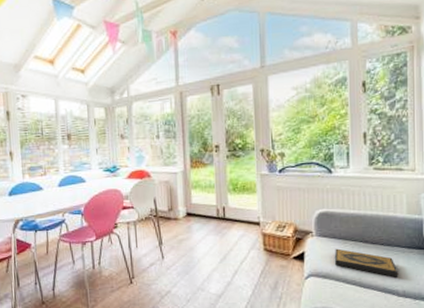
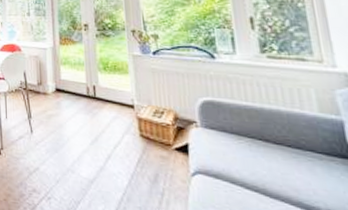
hardback book: present [335,248,399,277] -> none [227,144,318,190]

